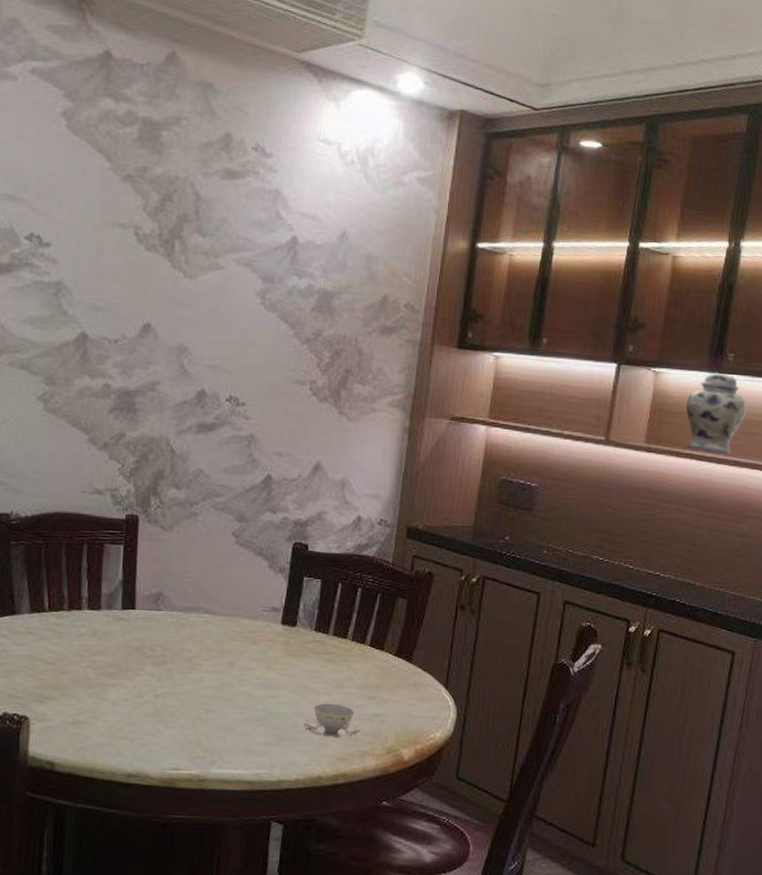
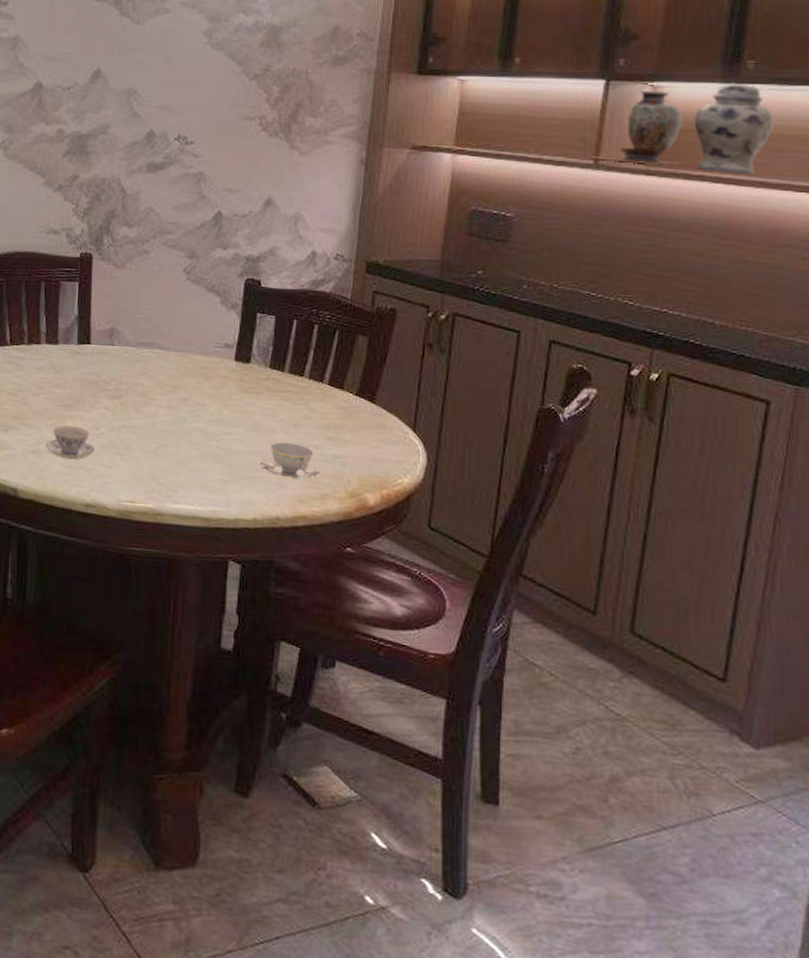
teacup: none [86,694,138,728] -> present [46,425,95,459]
decorative vase: none [601,375,680,446] -> present [588,90,688,167]

